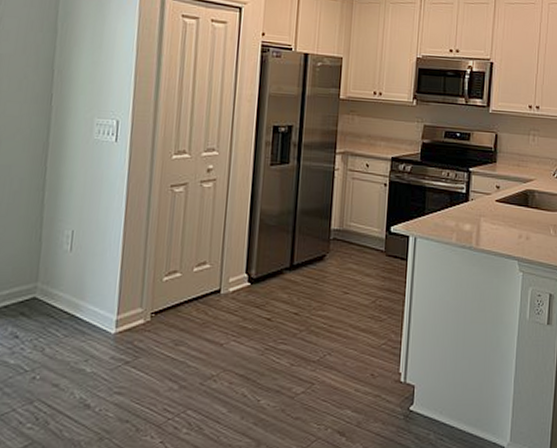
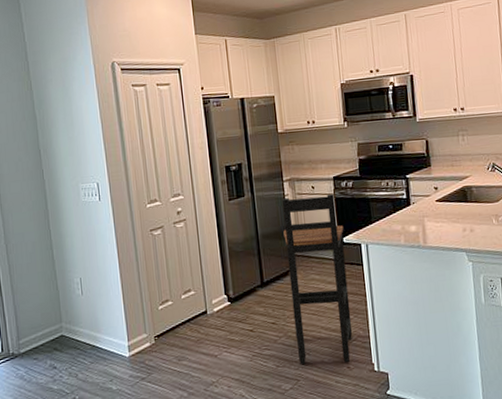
bar stool: none [318,172,394,370] -> present [281,194,353,365]

